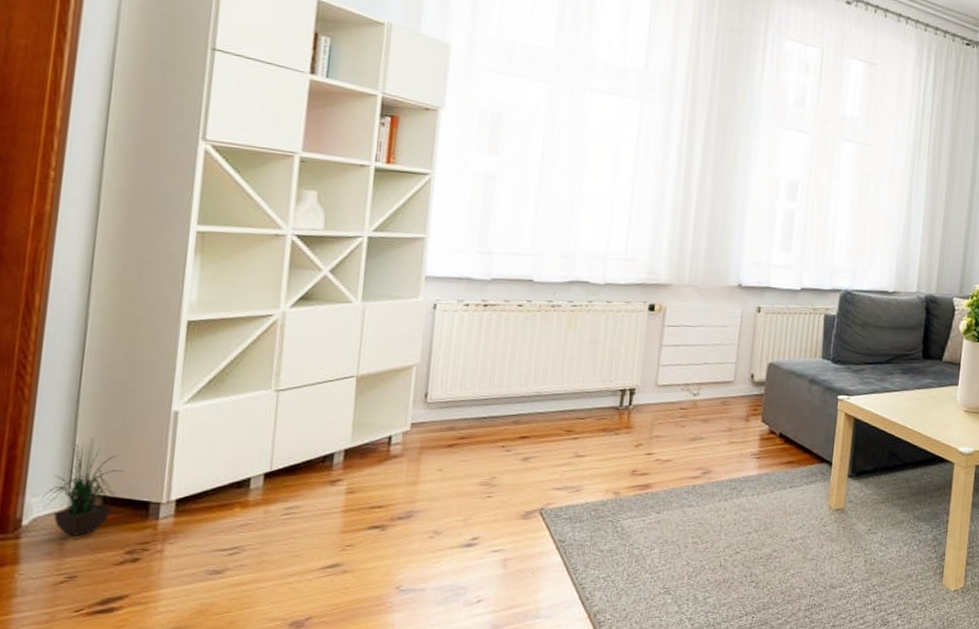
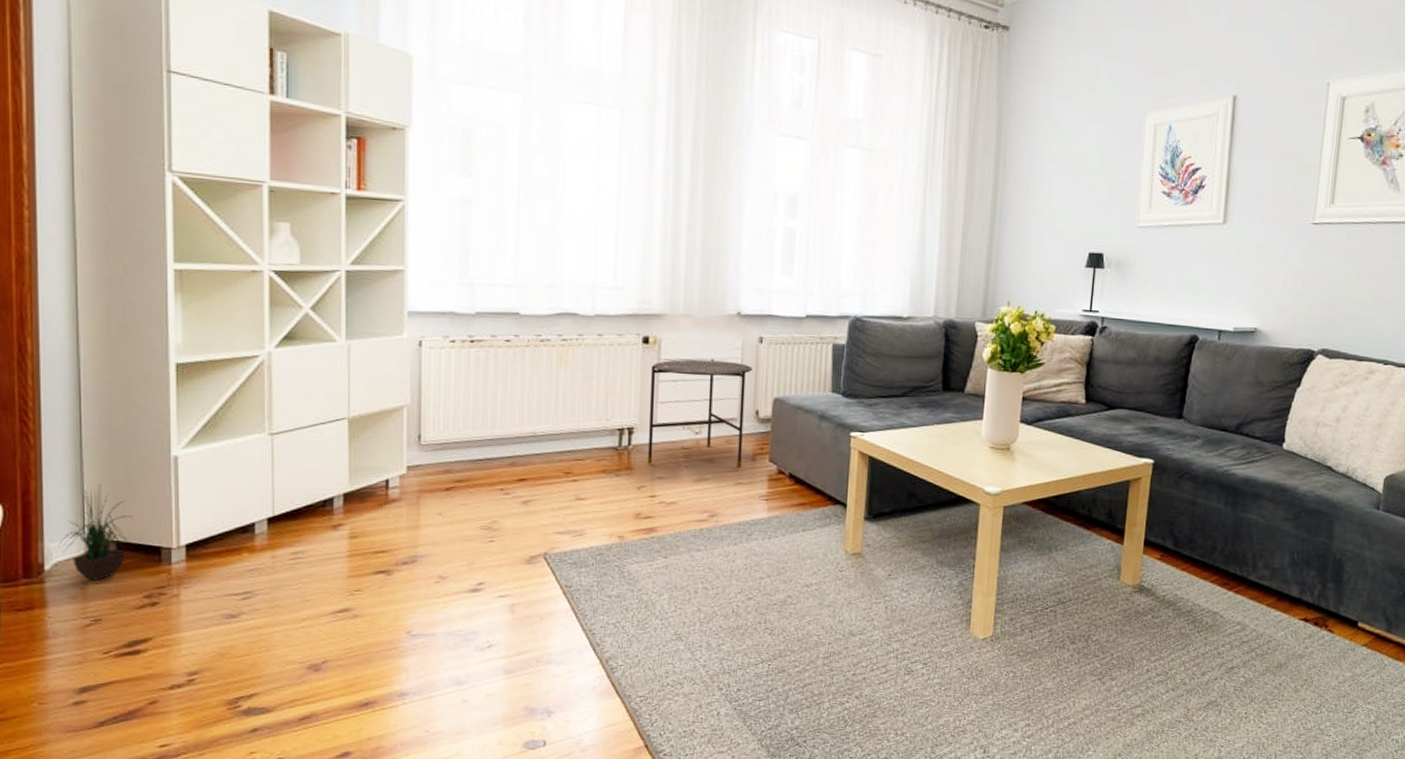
side table: none [646,325,750,428] -> present [647,359,753,468]

